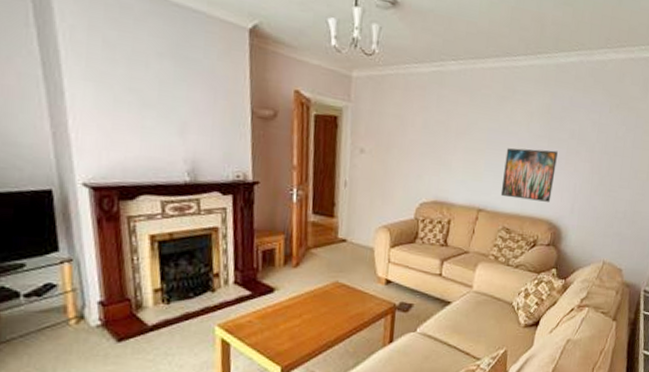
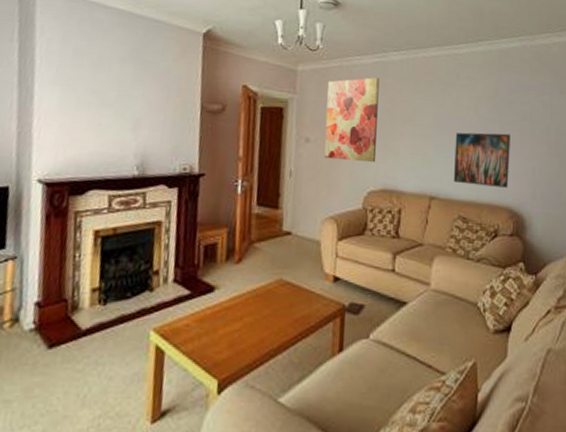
wall art: none [379,87,436,176] -> present [324,77,380,163]

